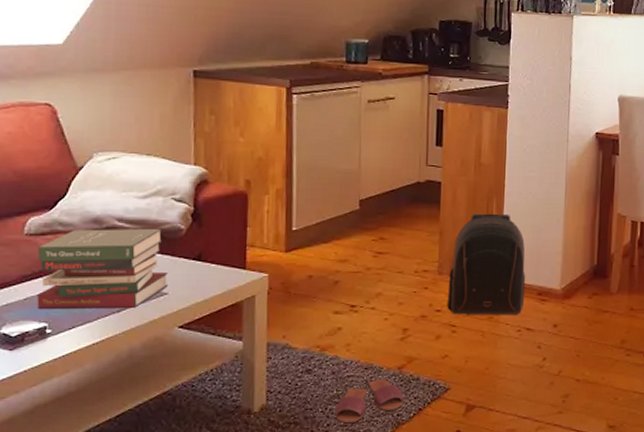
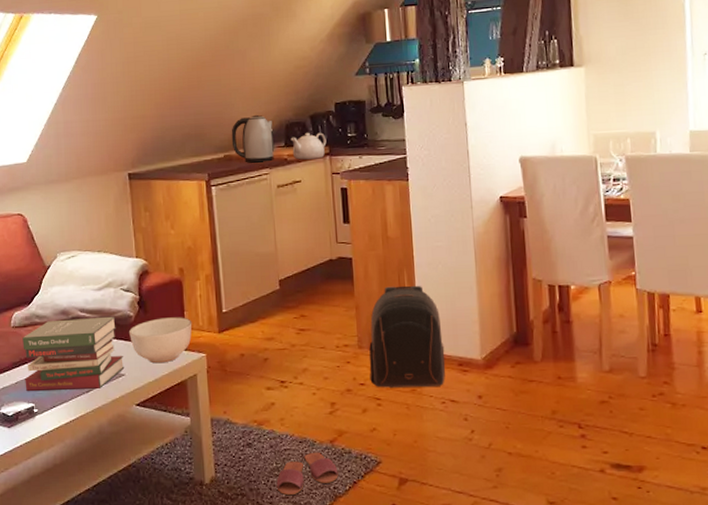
bowl: none [176,233,256,282] -> present [128,317,192,364]
kettle: none [321,22,369,75] -> present [231,114,274,163]
teapot: none [387,47,427,77] -> present [290,132,327,160]

